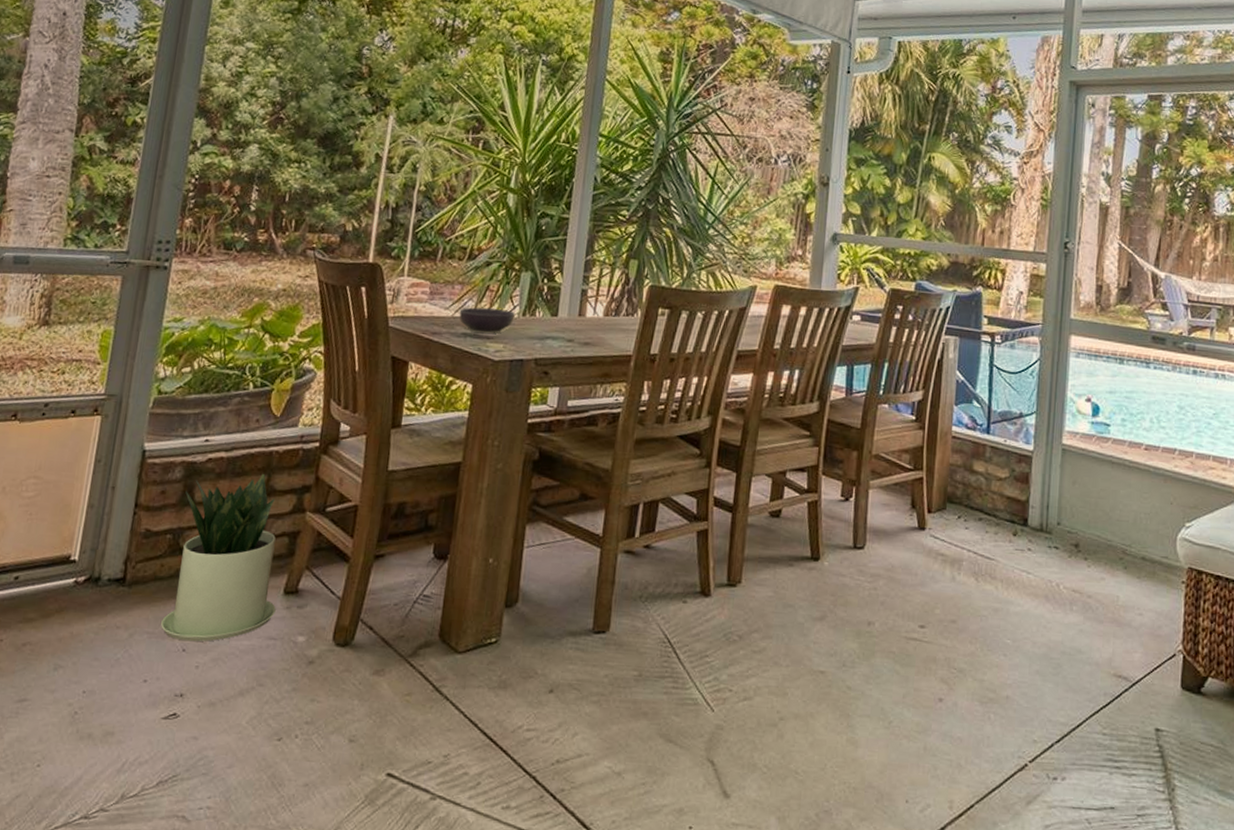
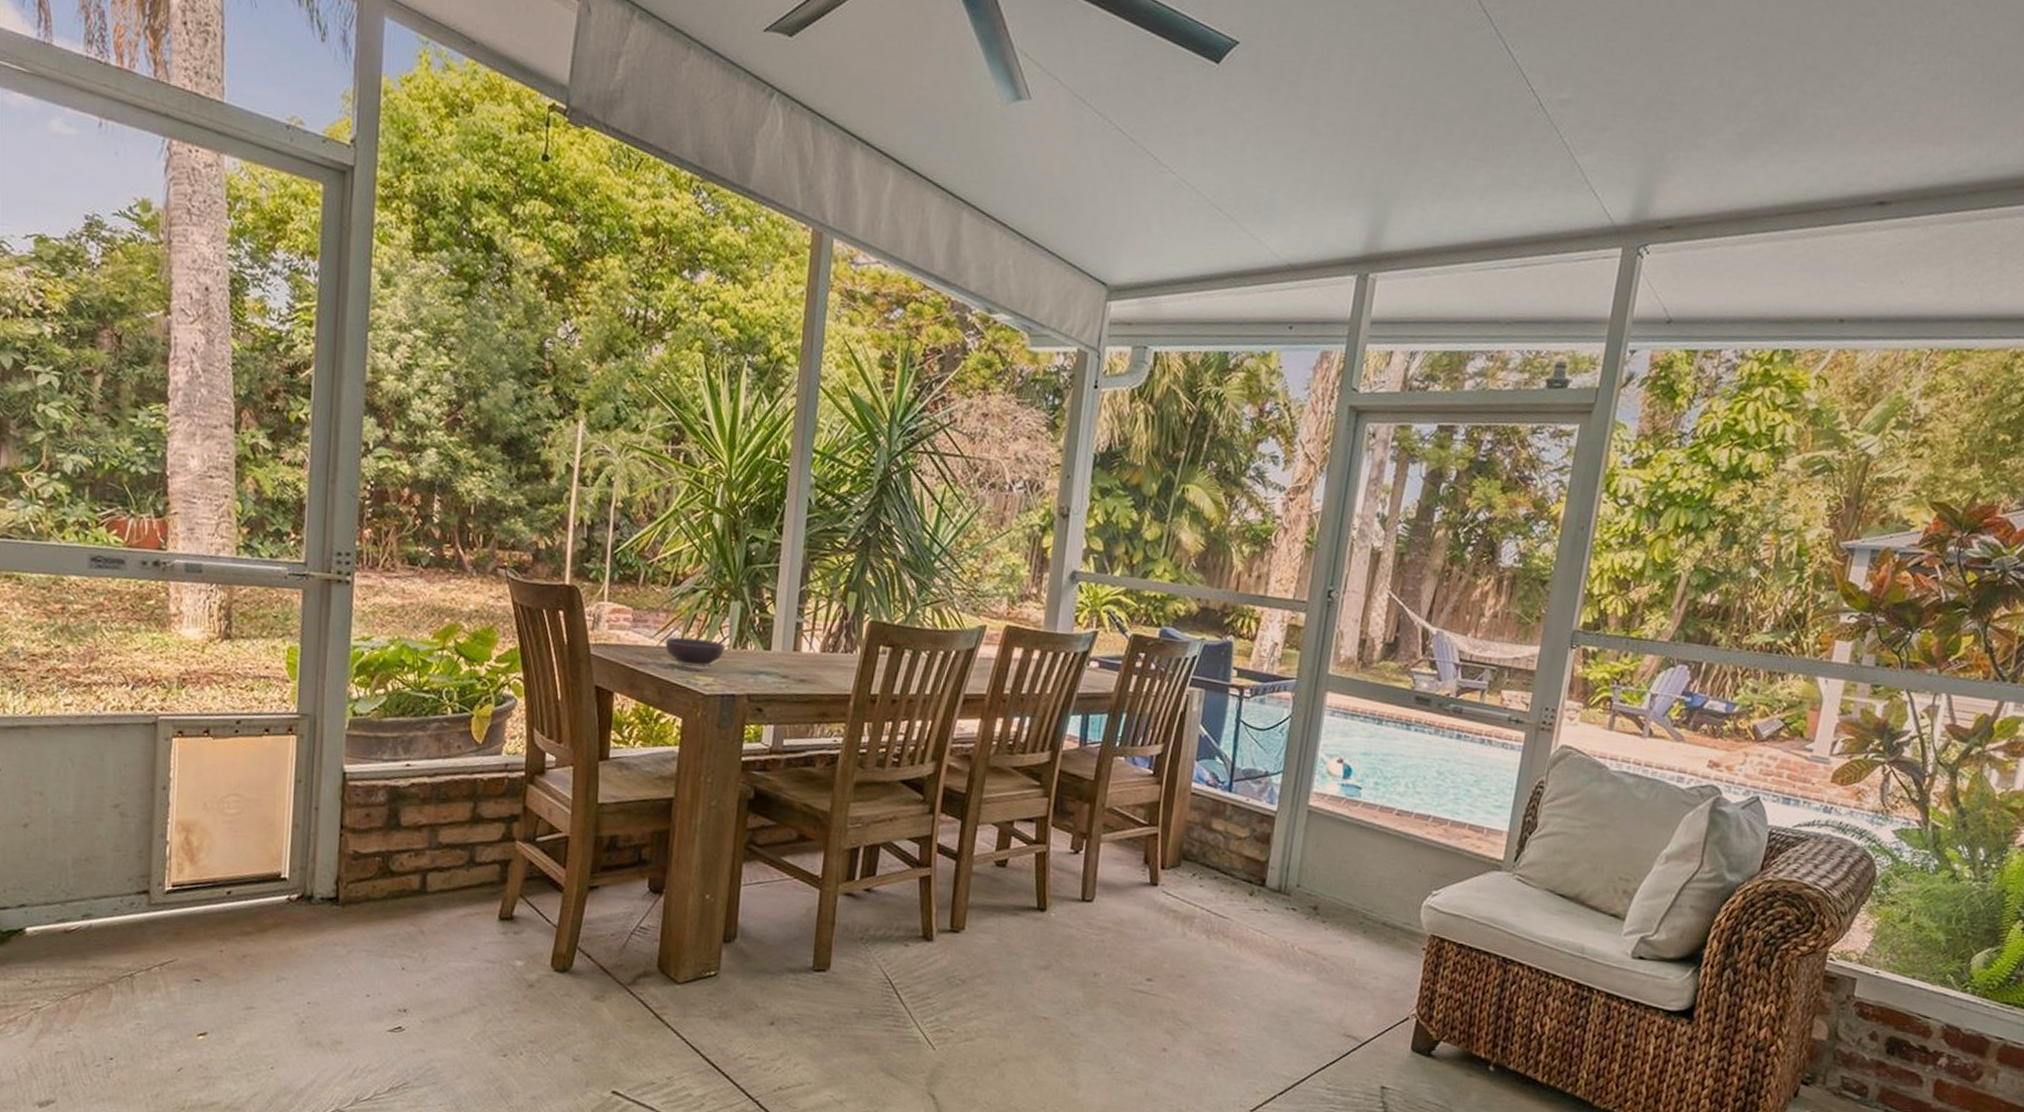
planter: present [161,474,276,642] -> none [378,801,492,962]

